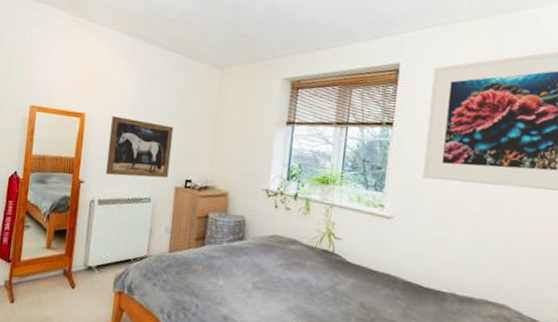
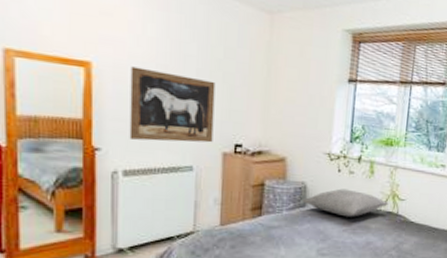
pillow: none [240,224,324,253] -> present [302,188,389,217]

